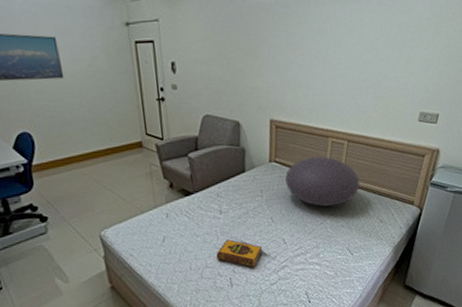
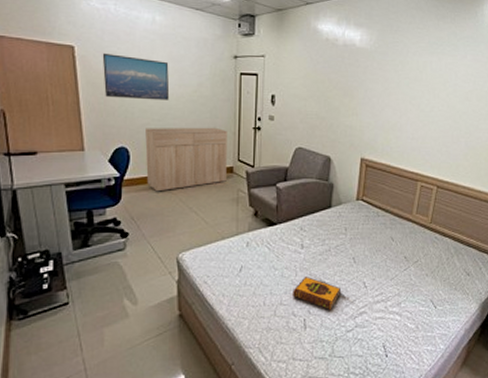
dresser: none [45,102,137,174] -> present [145,127,227,192]
cushion: present [284,156,360,207] -> none [370,199,447,253]

